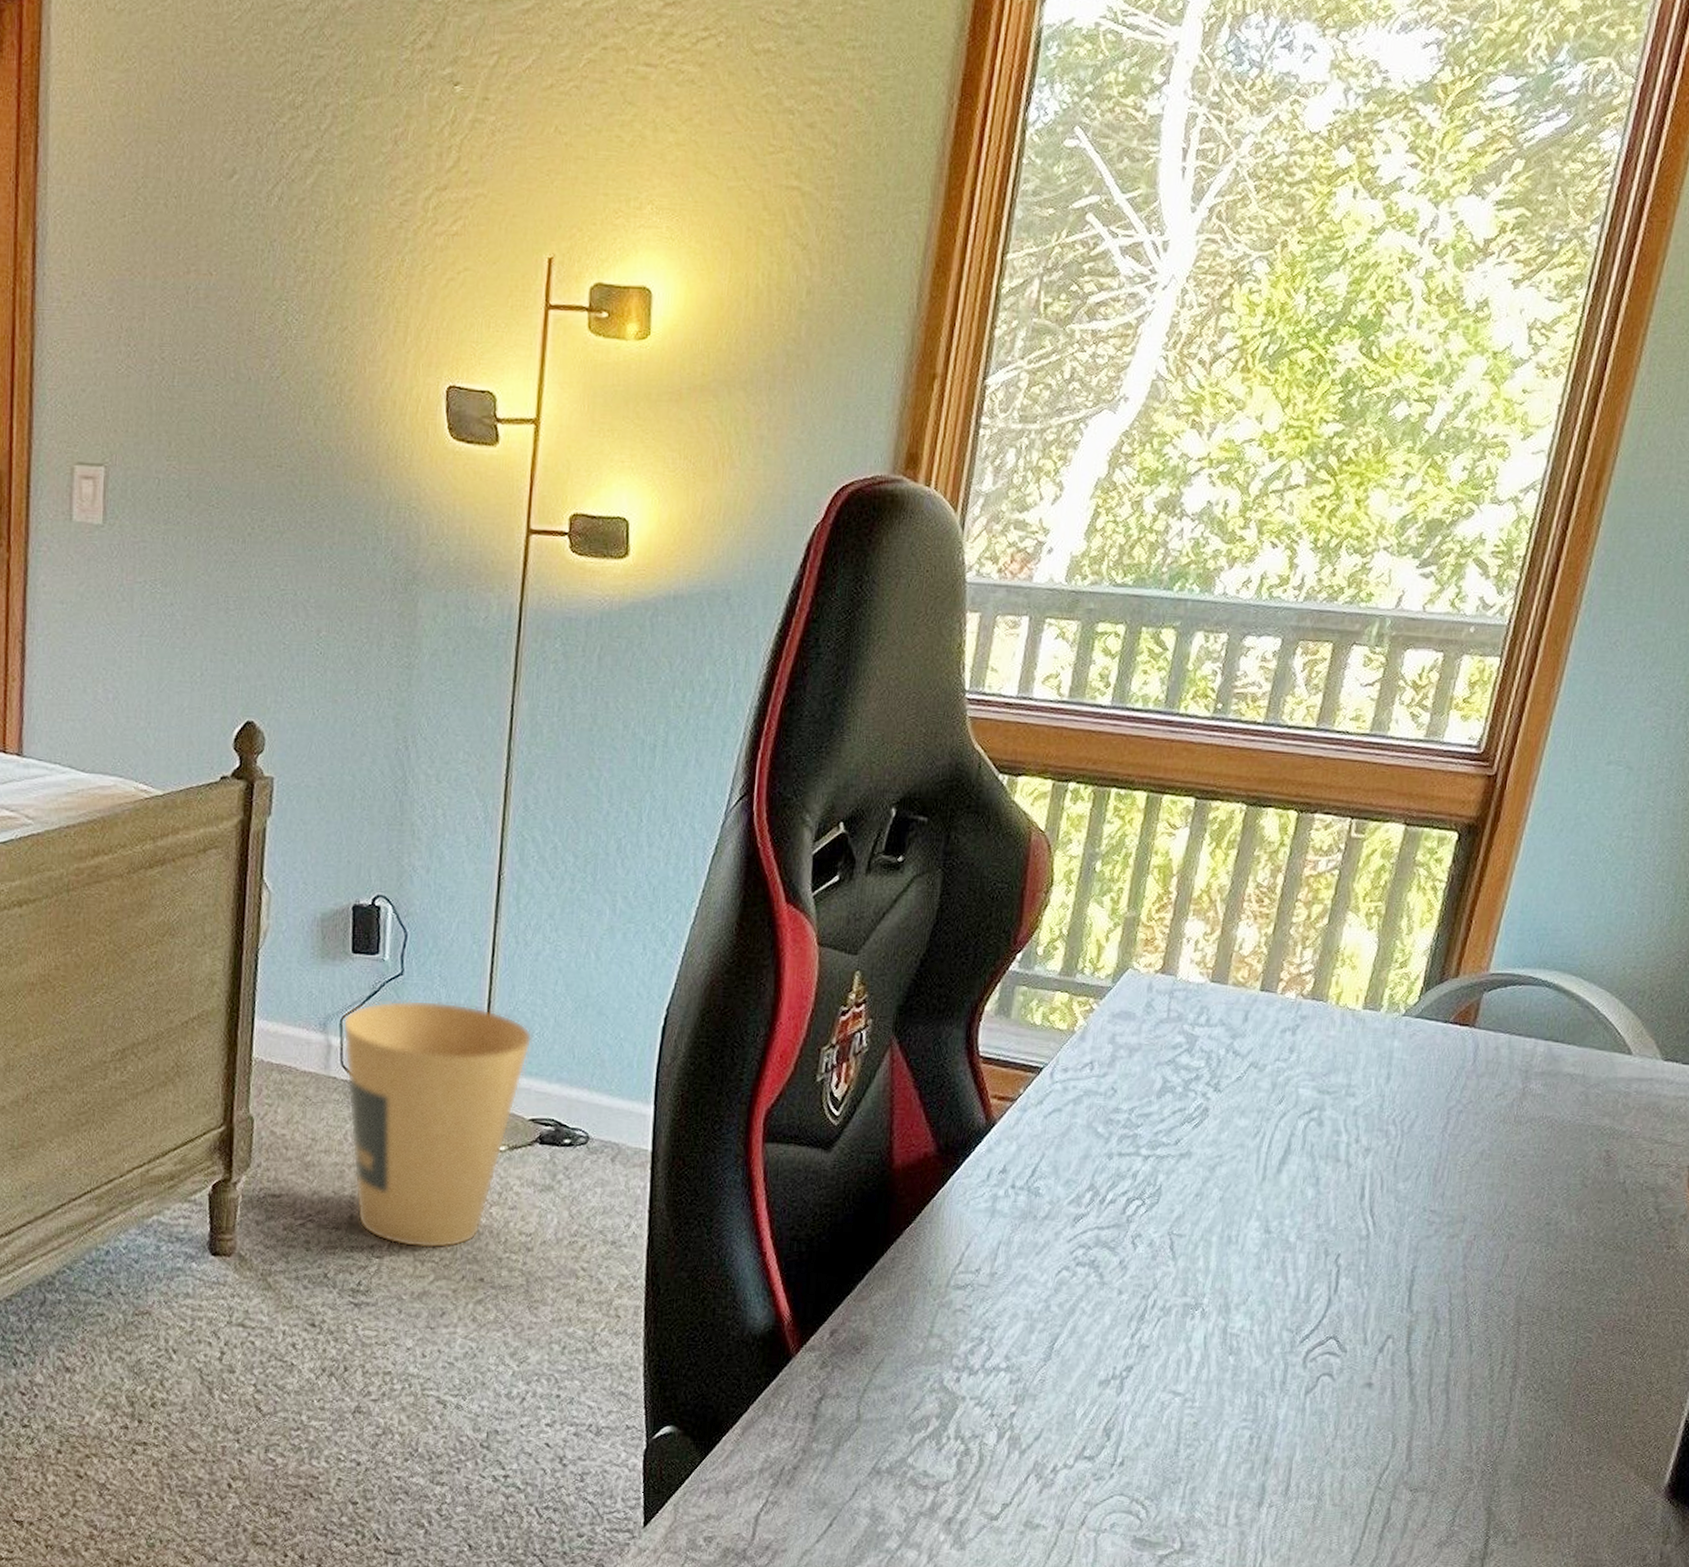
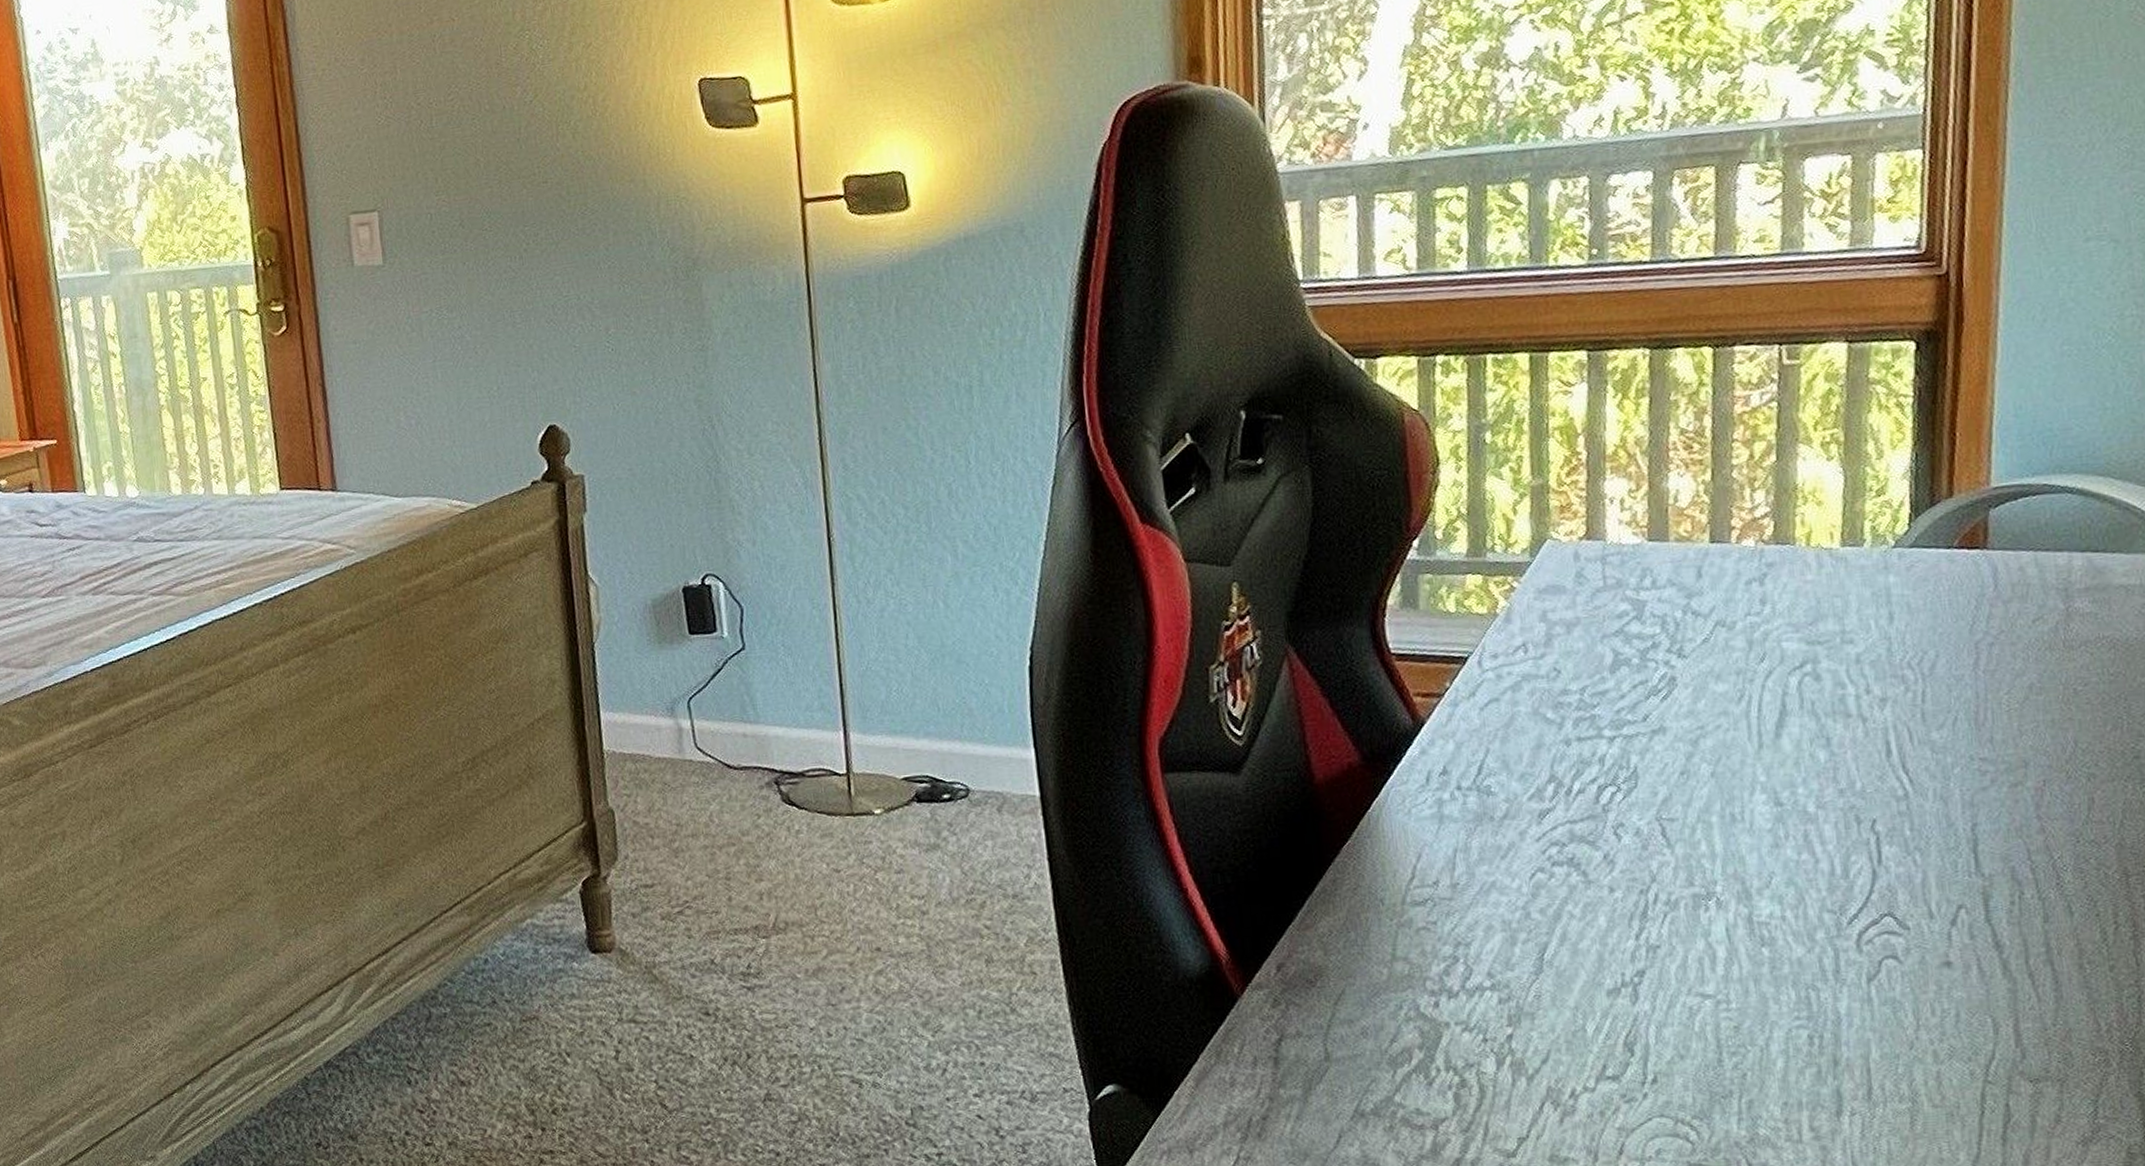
trash can: present [342,1000,533,1249] -> none [690,670,892,924]

